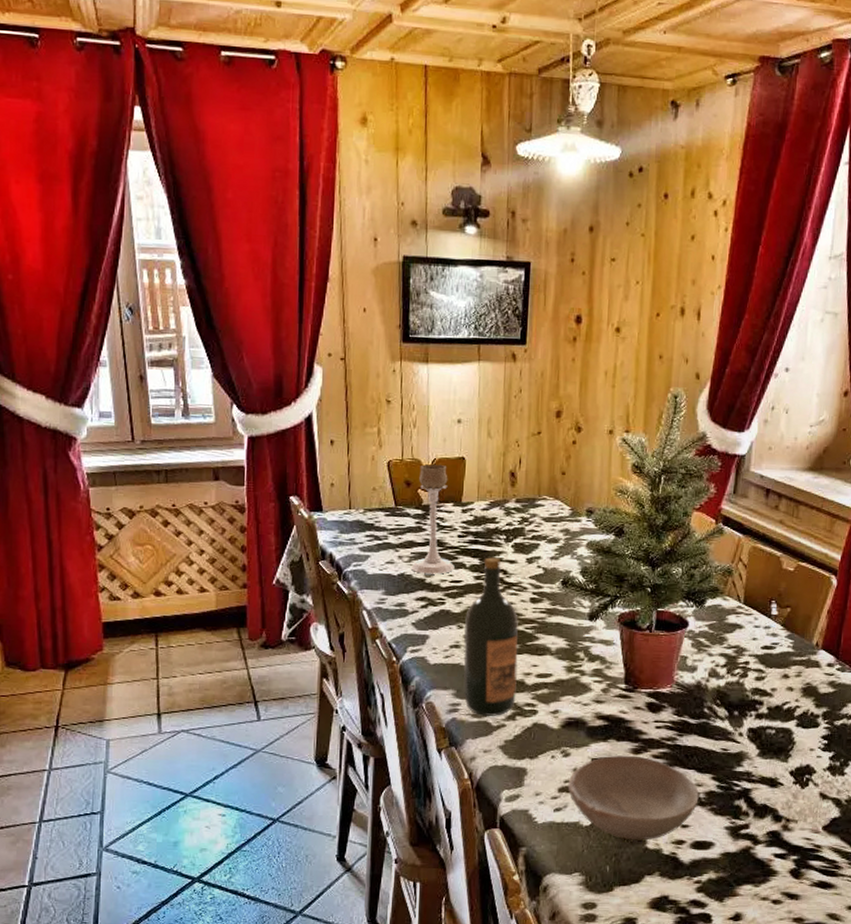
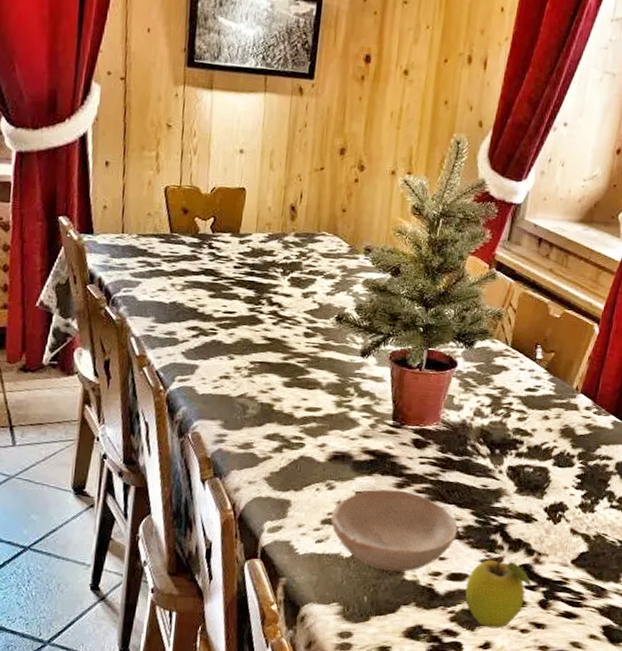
candle holder: present [411,463,455,574] -> none [184,192,229,305]
wine bottle: present [463,557,519,716] -> none [231,290,291,448]
fruit: none [711,823,781,899] -> present [465,556,532,629]

